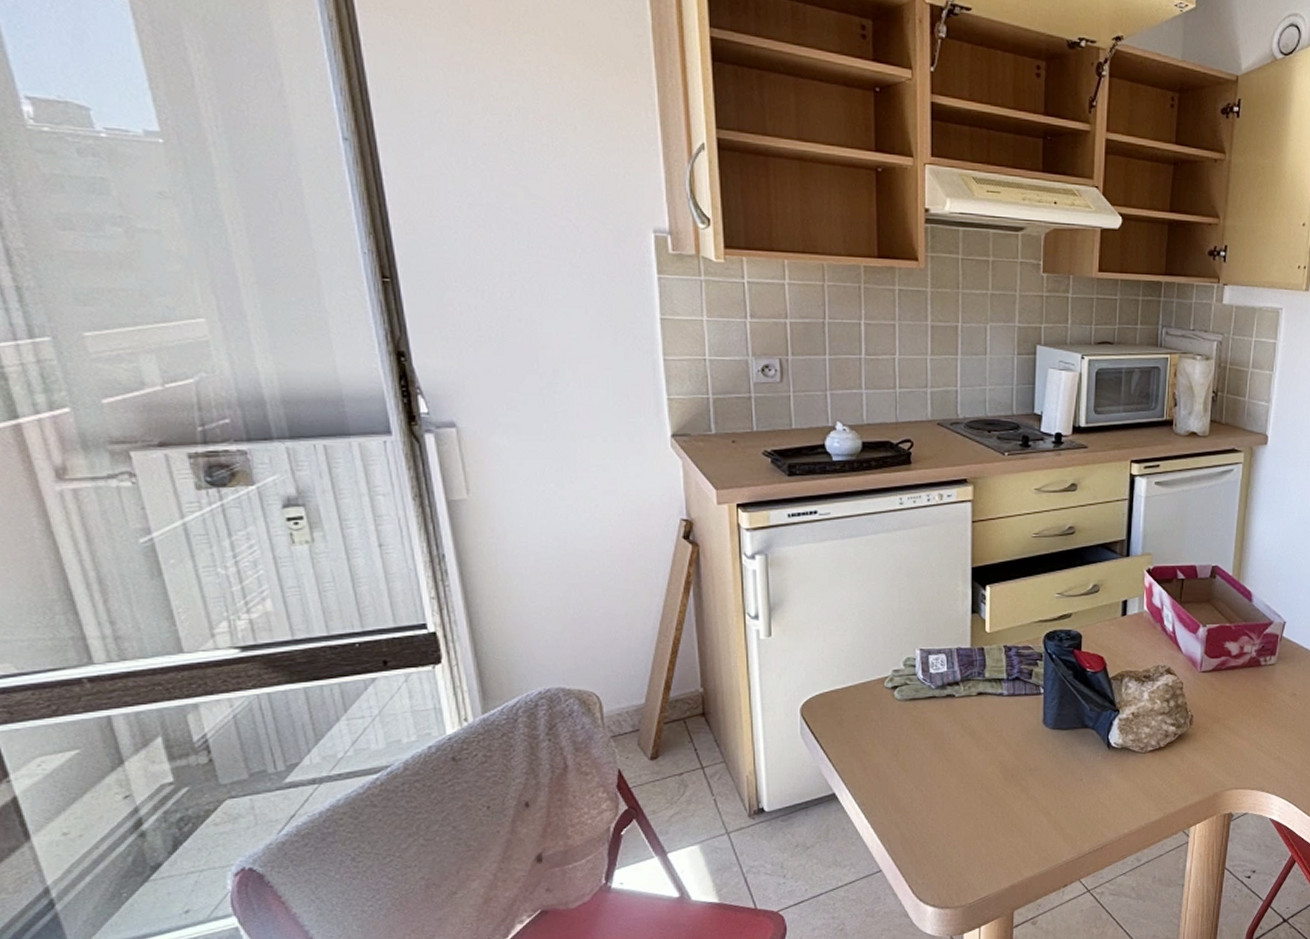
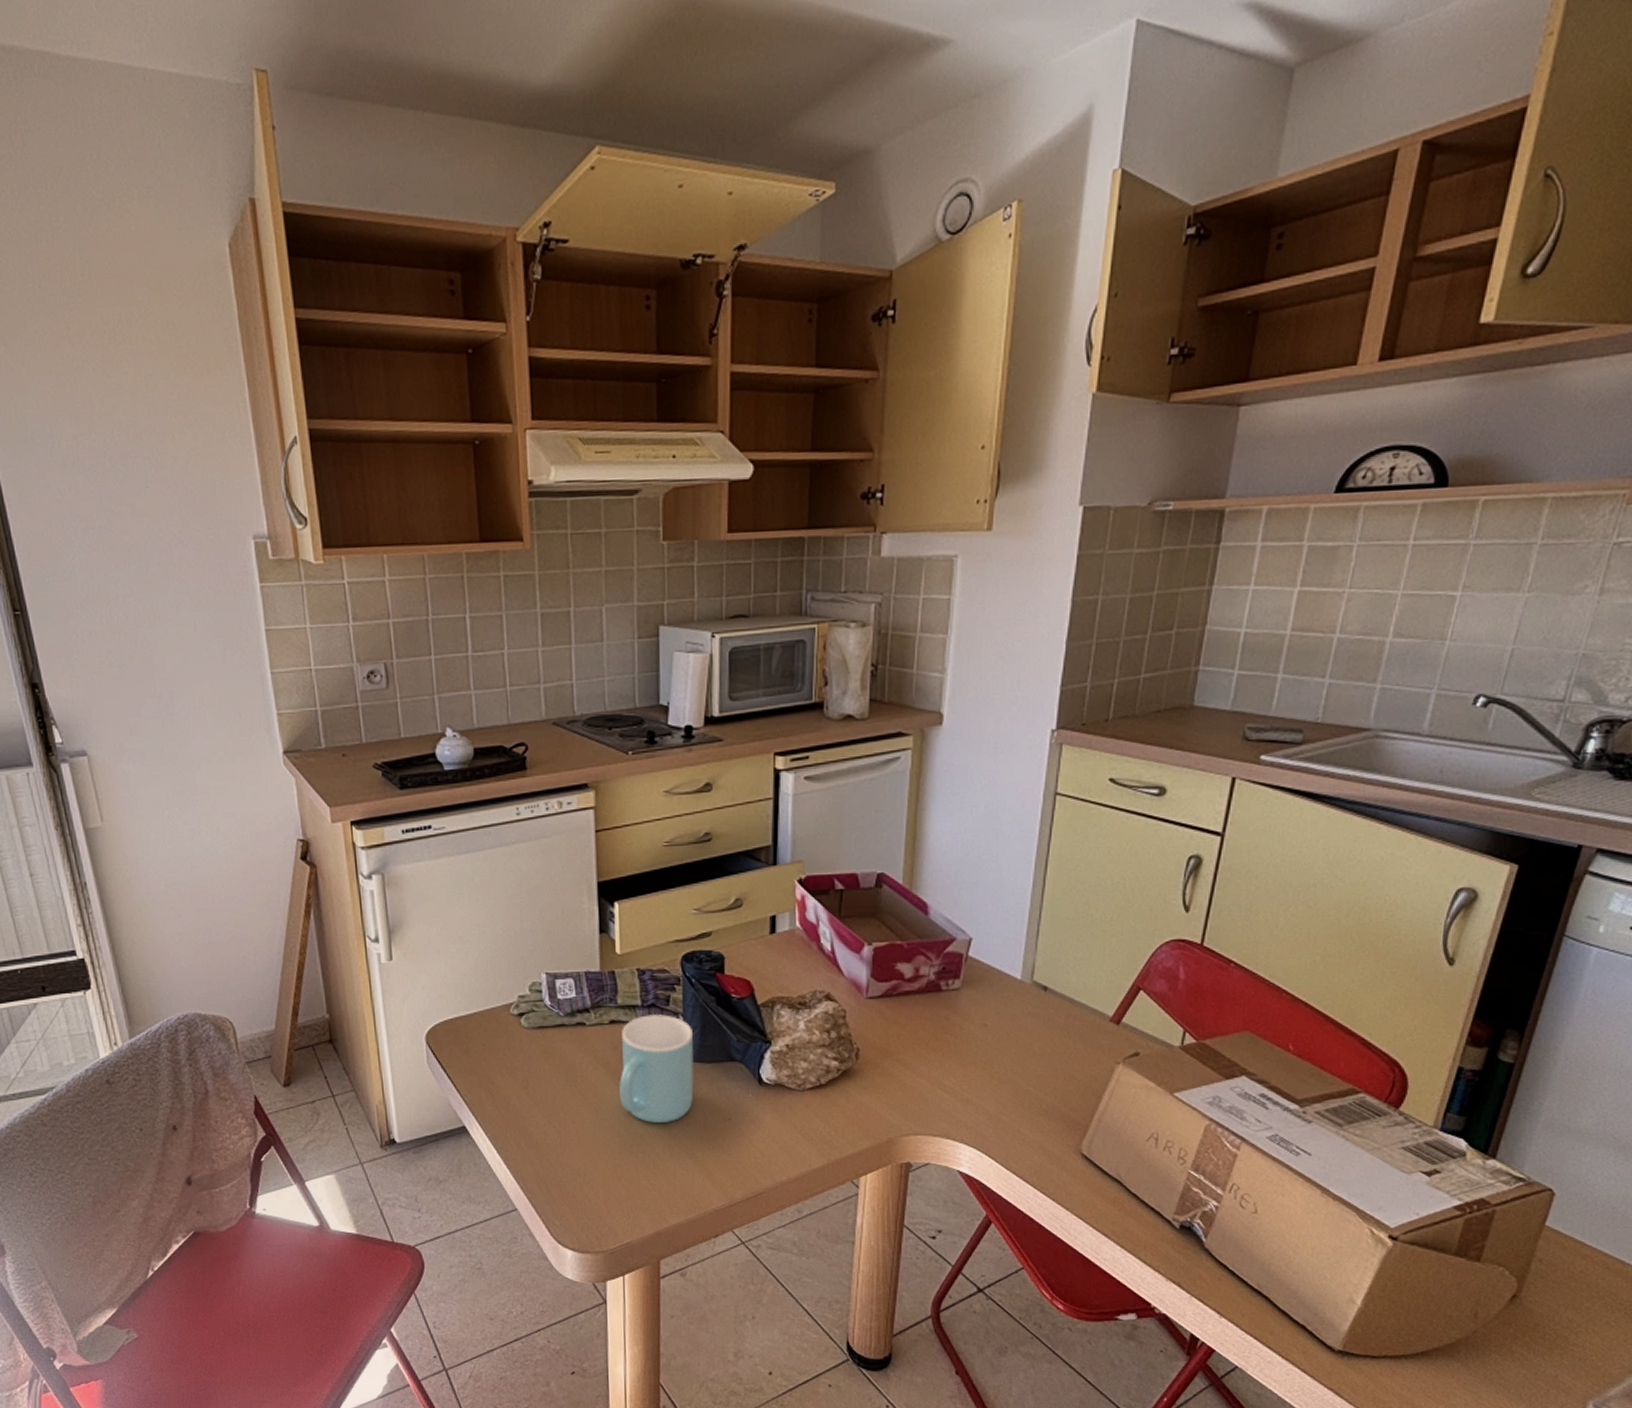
mug: none [984,686,1052,785] -> present [619,1013,695,1123]

